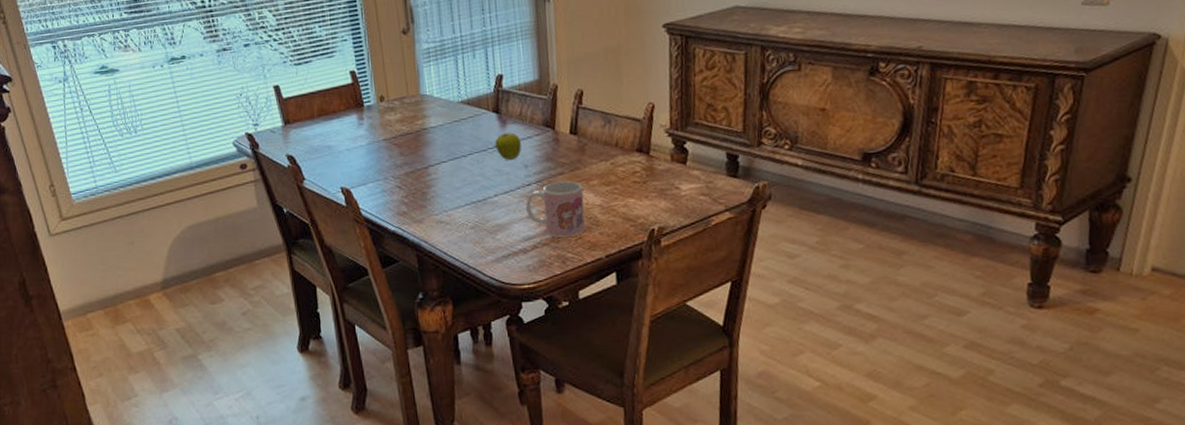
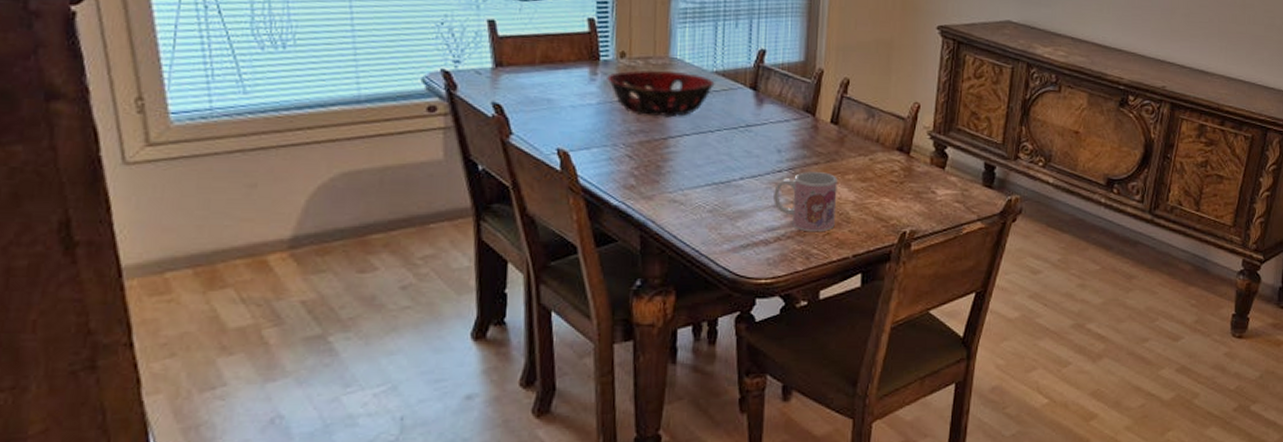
decorative bowl: none [372,106,462,151] -> present [607,70,715,118]
fruit: present [495,132,521,160] -> none [748,112,777,142]

